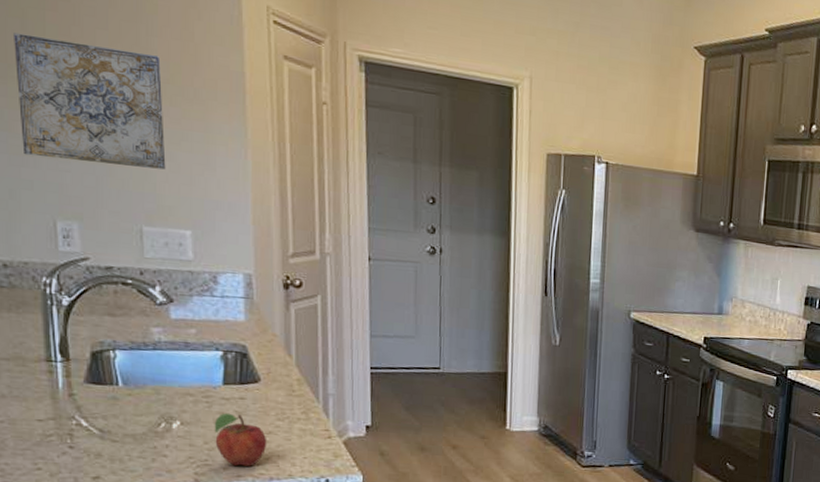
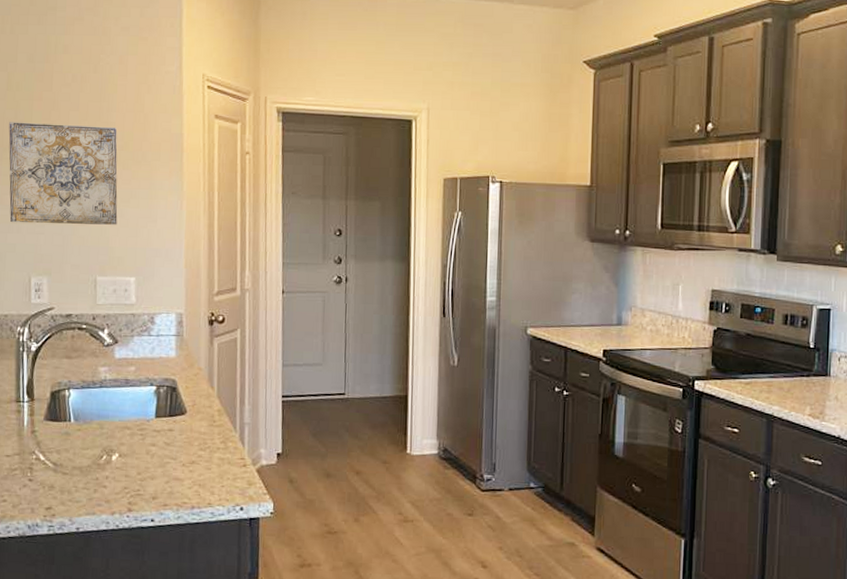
fruit: present [214,413,267,466] -> none [146,444,191,496]

